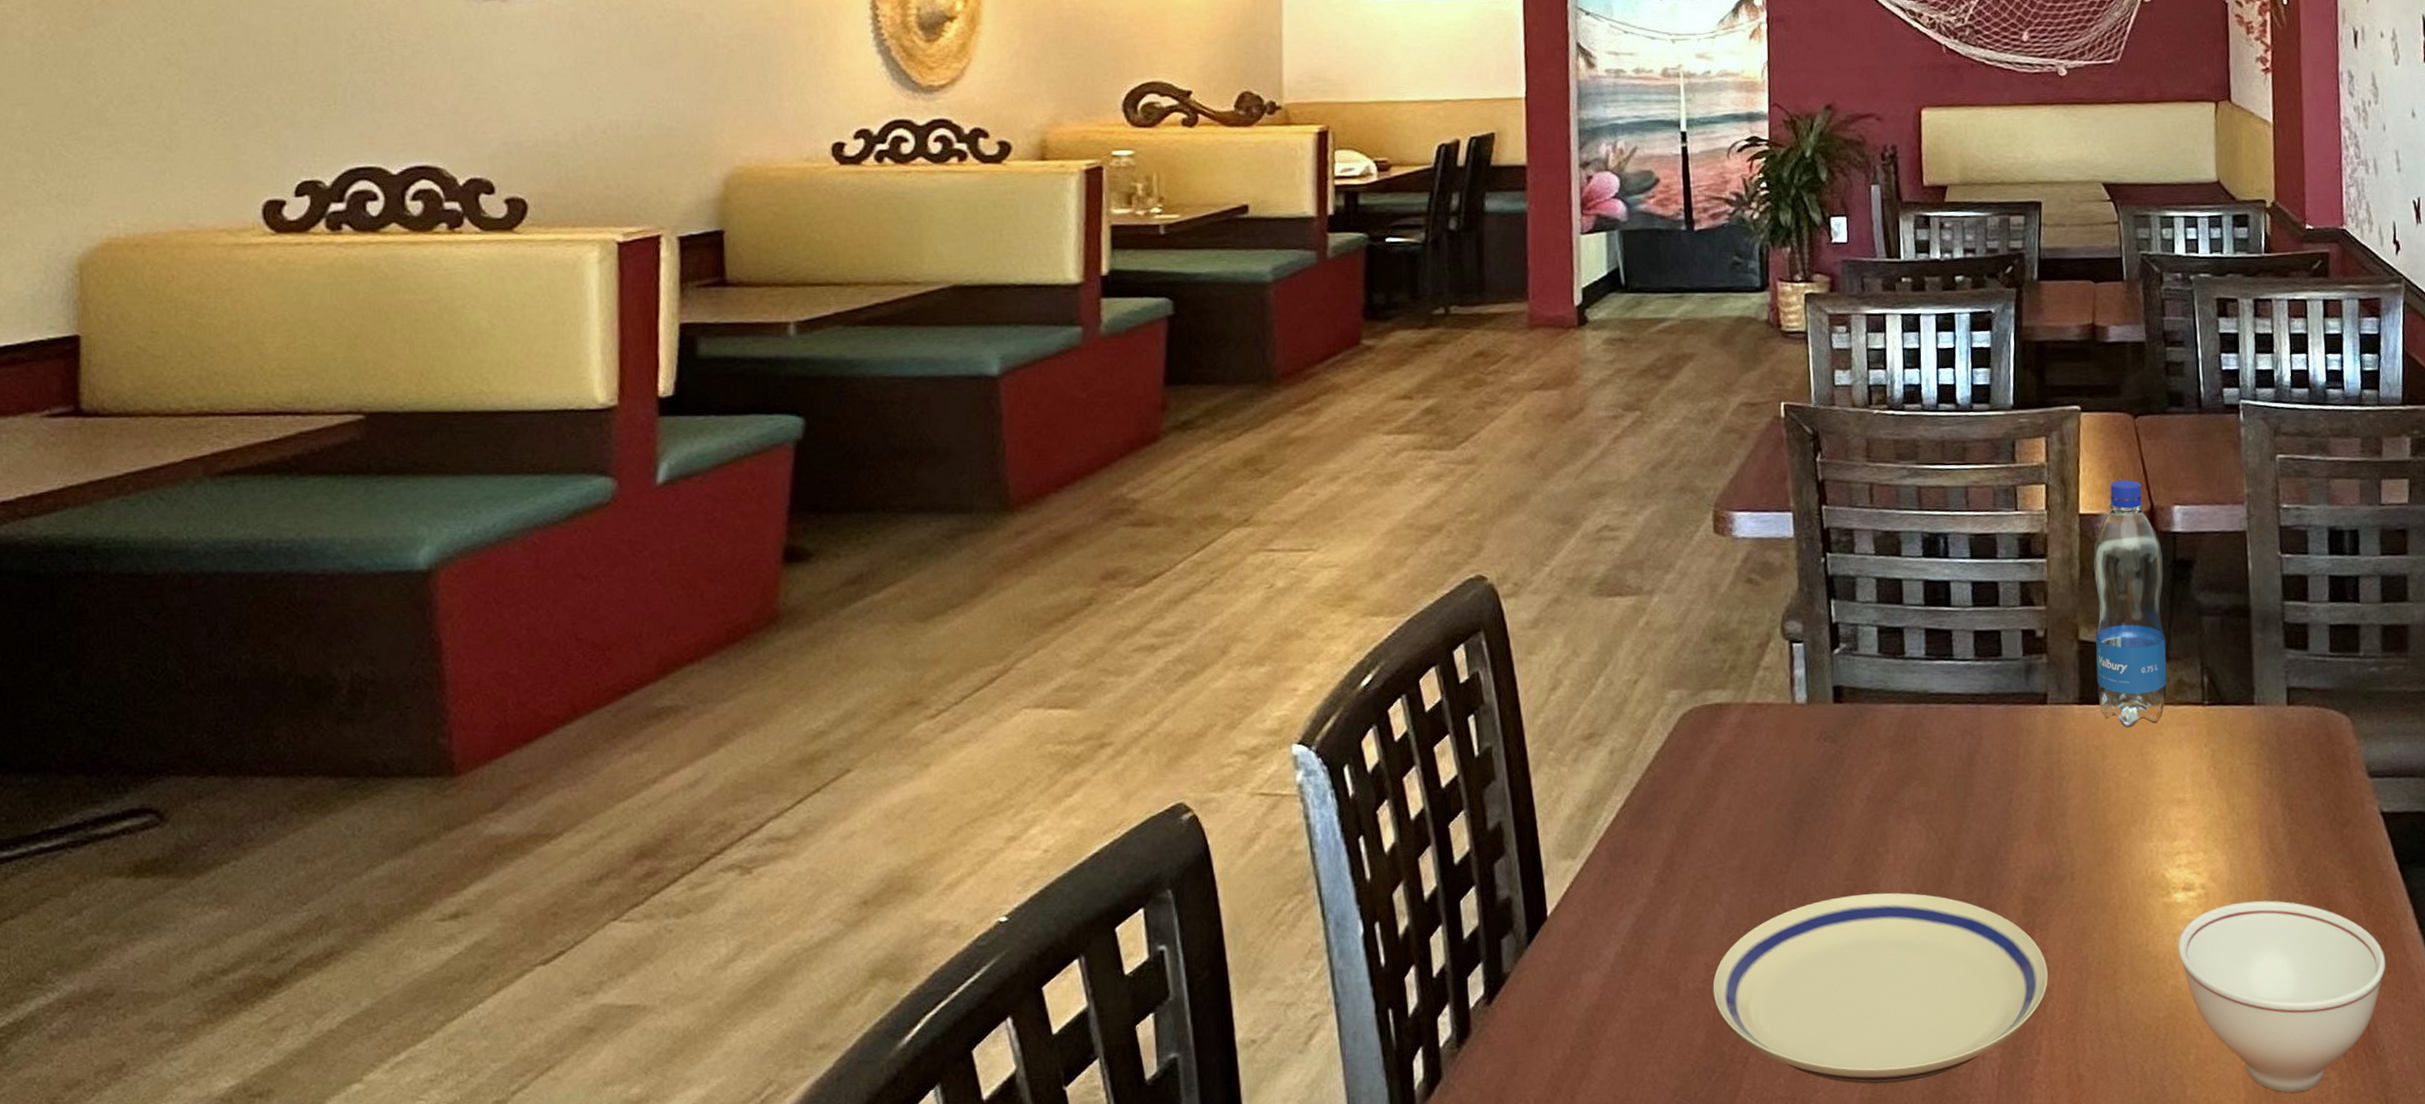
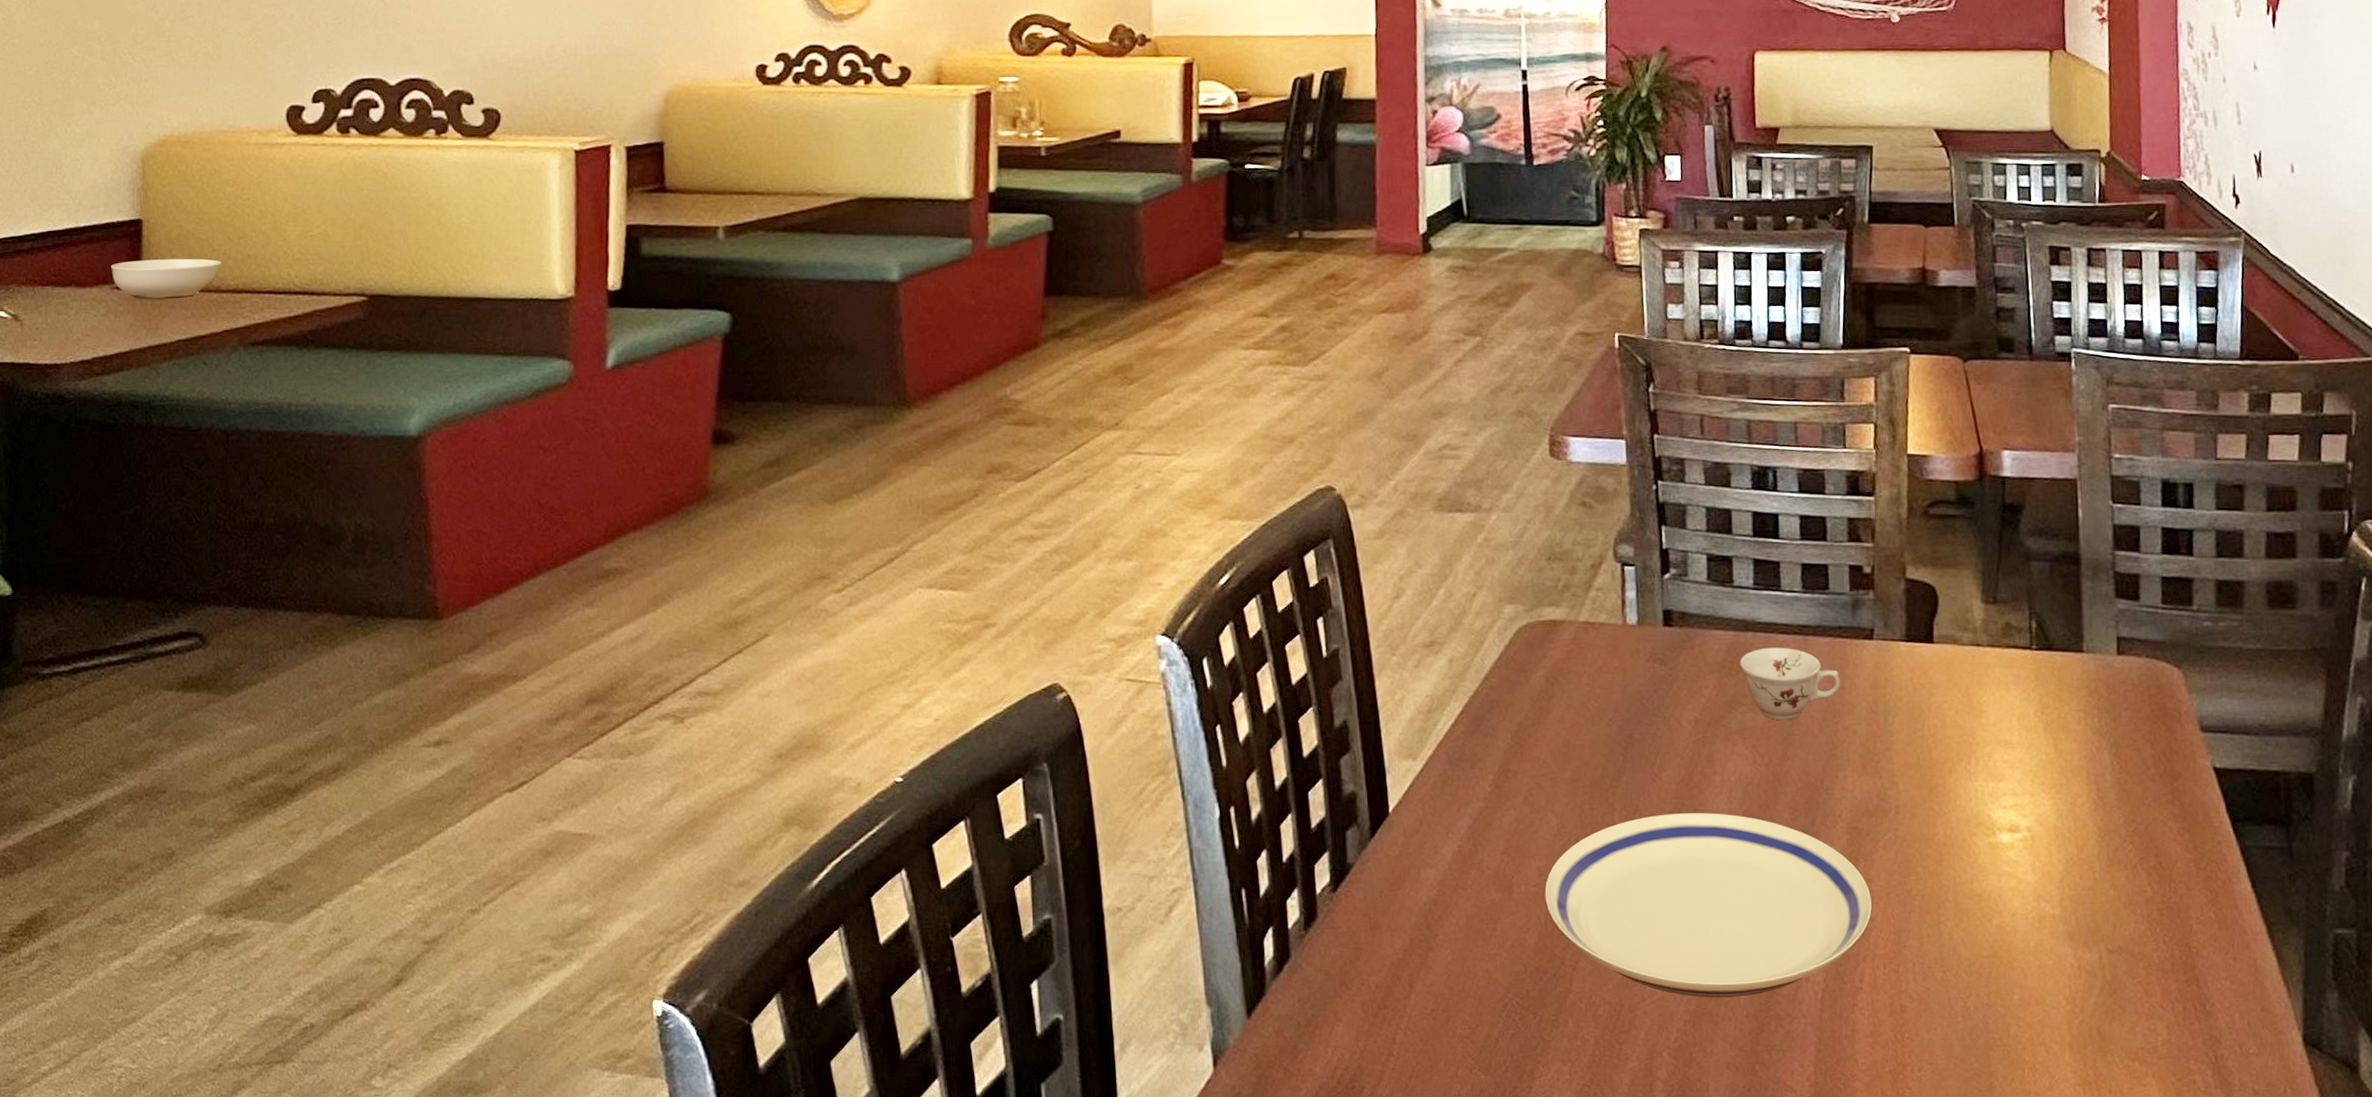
bowl: none [39,378,183,429] -> present [110,258,223,300]
teacup: none [1912,717,2014,793] -> present [1739,647,1840,720]
bottle: present [2093,479,2167,728] -> none [1921,422,1995,668]
bowl: present [2177,900,2386,1093] -> none [2002,847,2217,1041]

